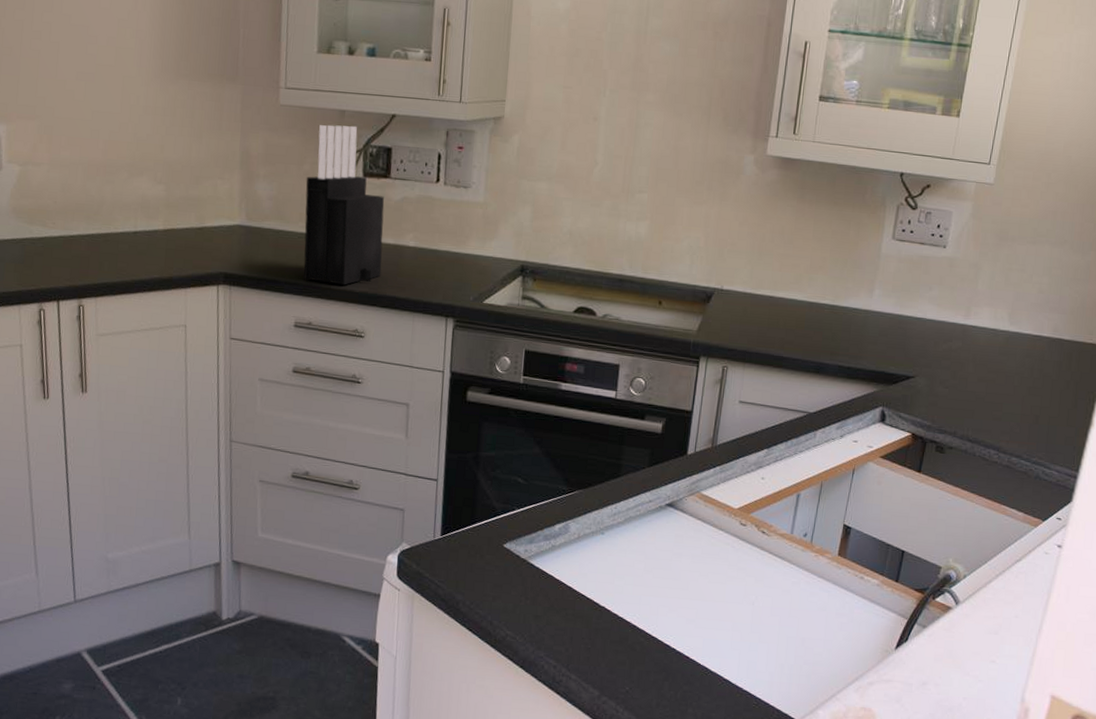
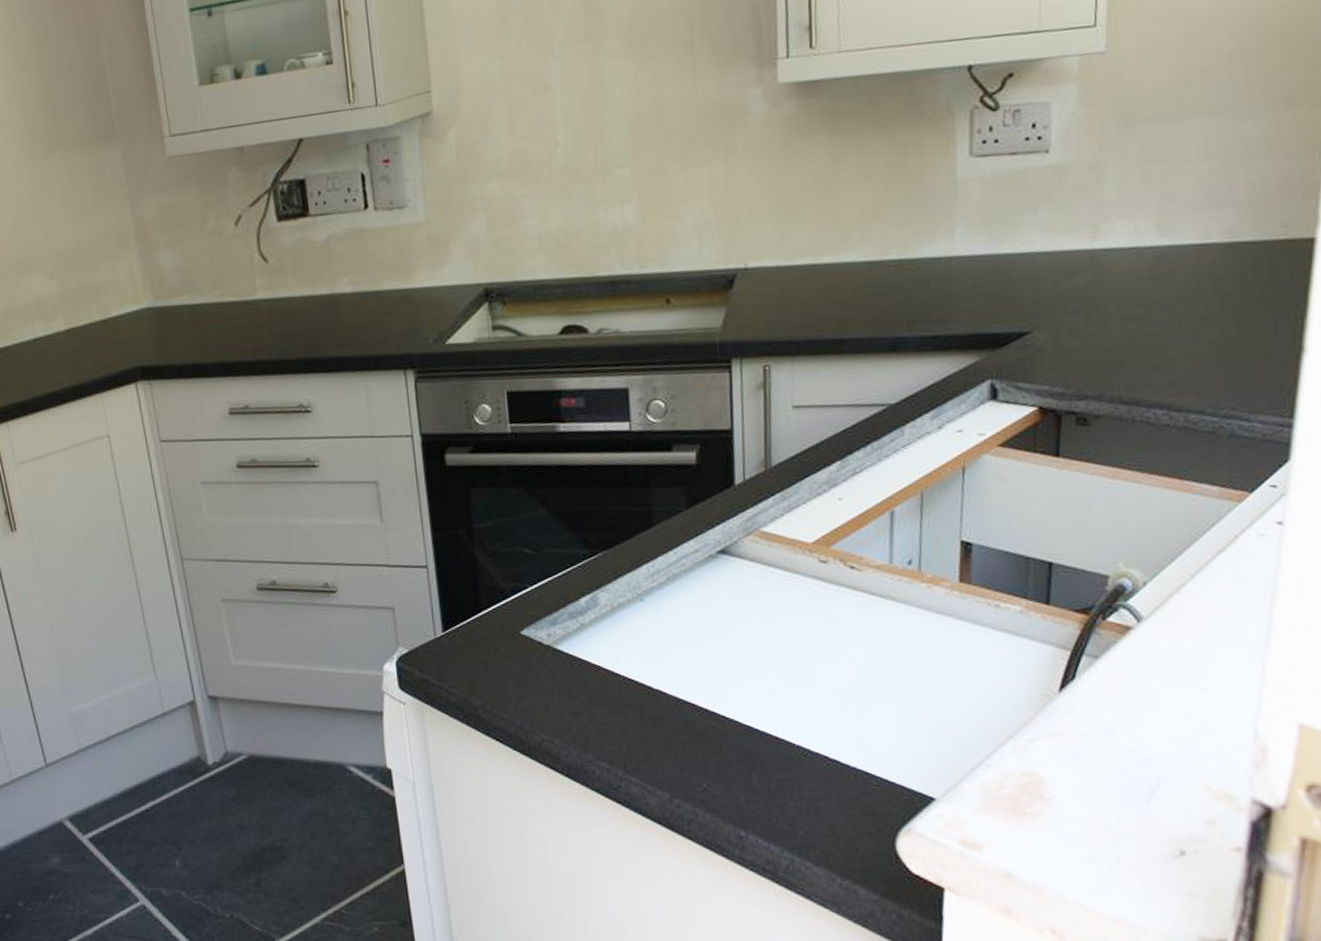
knife block: present [303,124,385,285] -> none [212,162,319,357]

